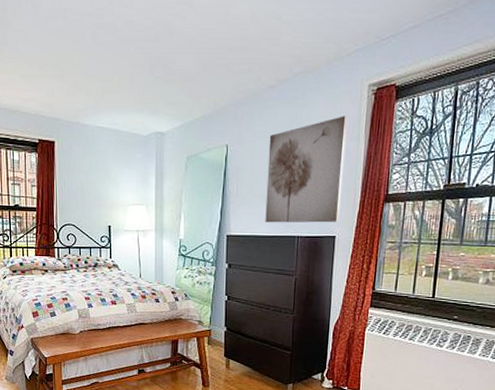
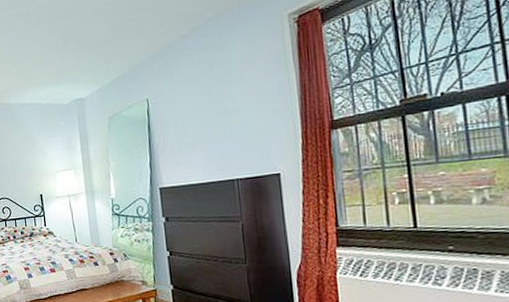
wall art: present [265,116,349,223] -> none [190,49,281,170]

